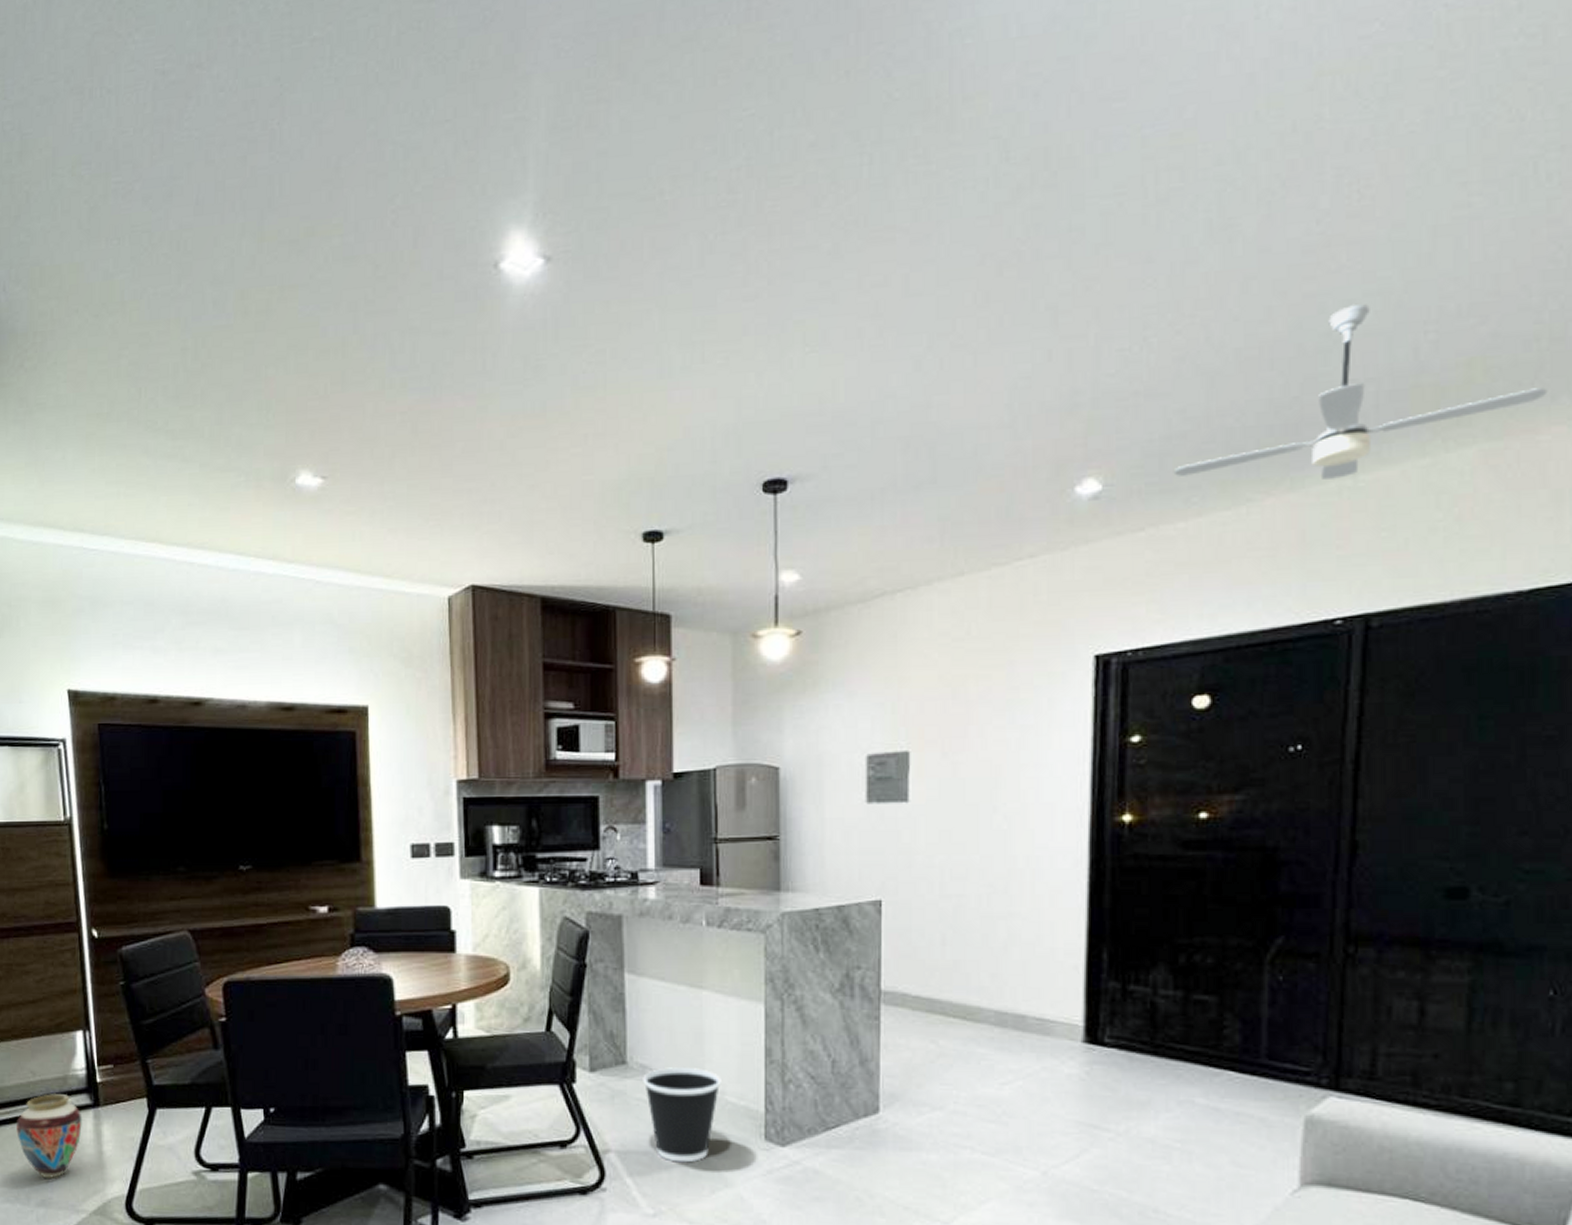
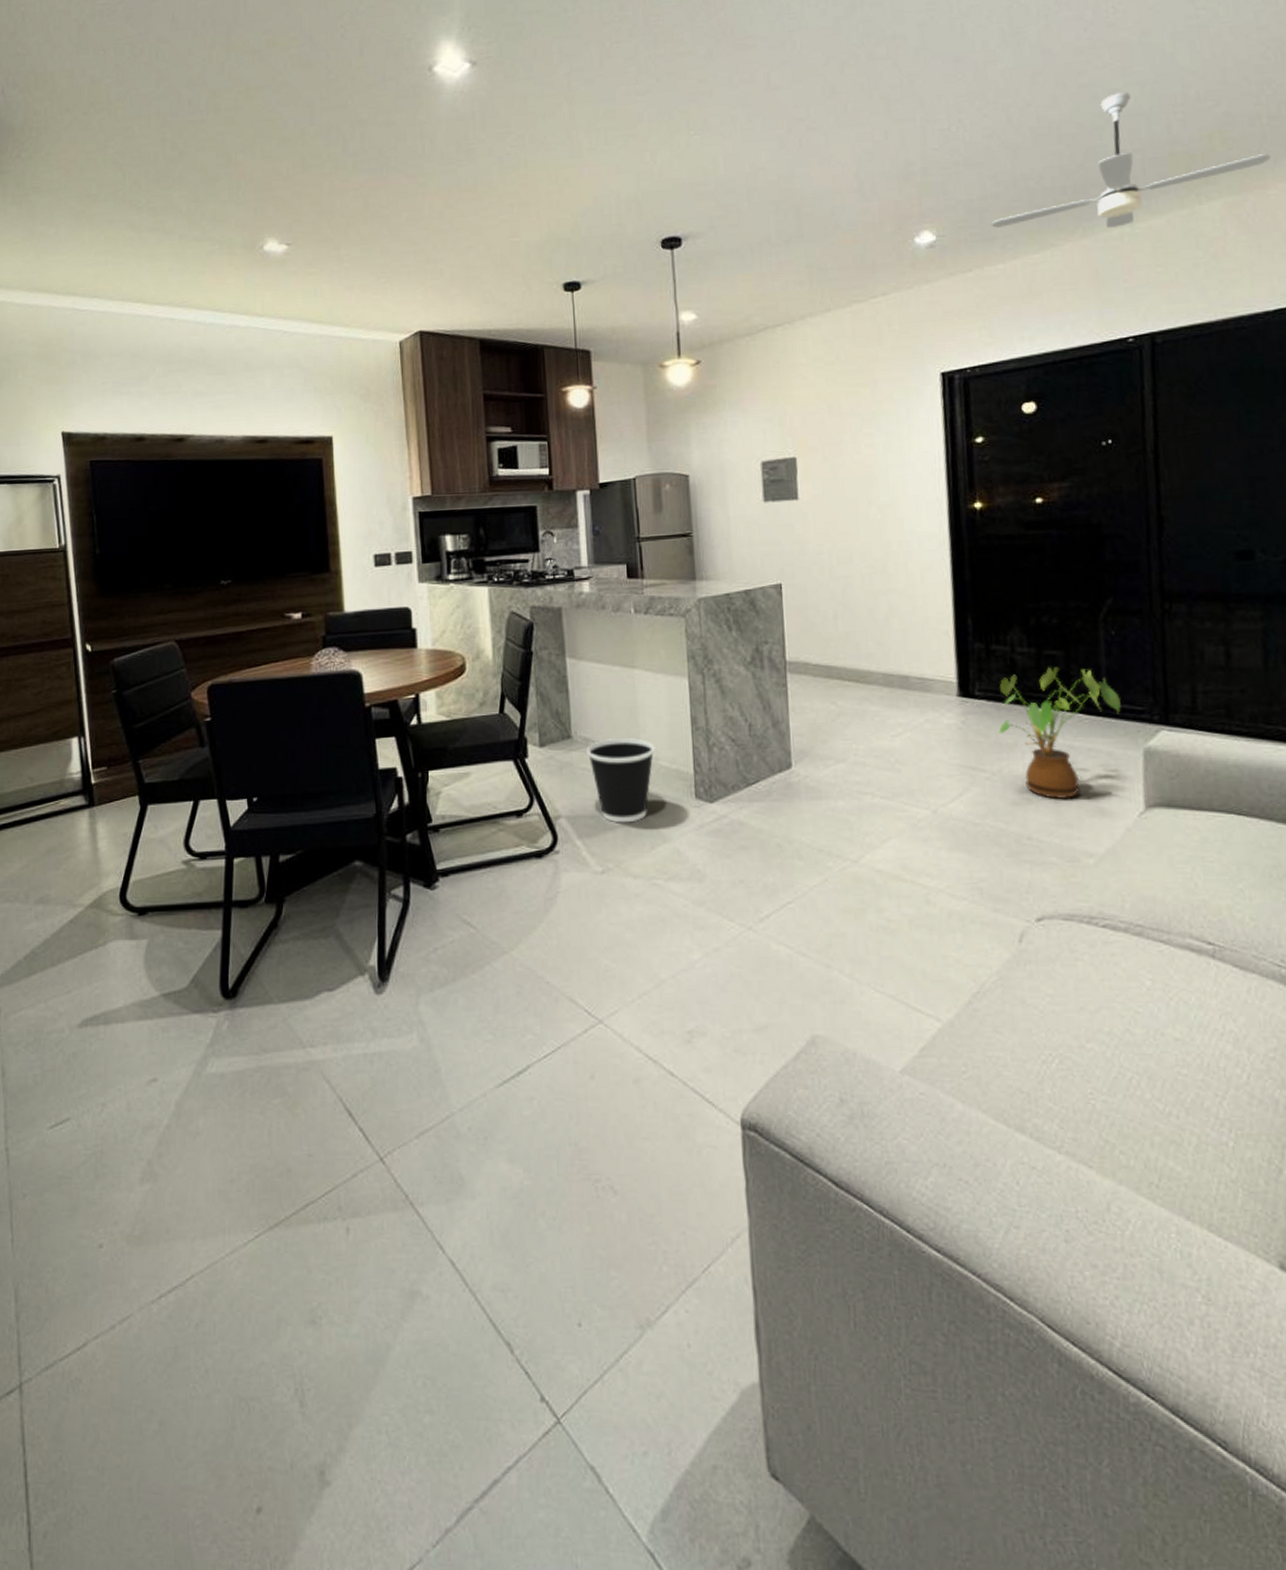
vase: present [16,1092,82,1178] -> none [16,796,78,876]
house plant: none [1129,1015,1282,1169] -> present [998,667,1121,799]

